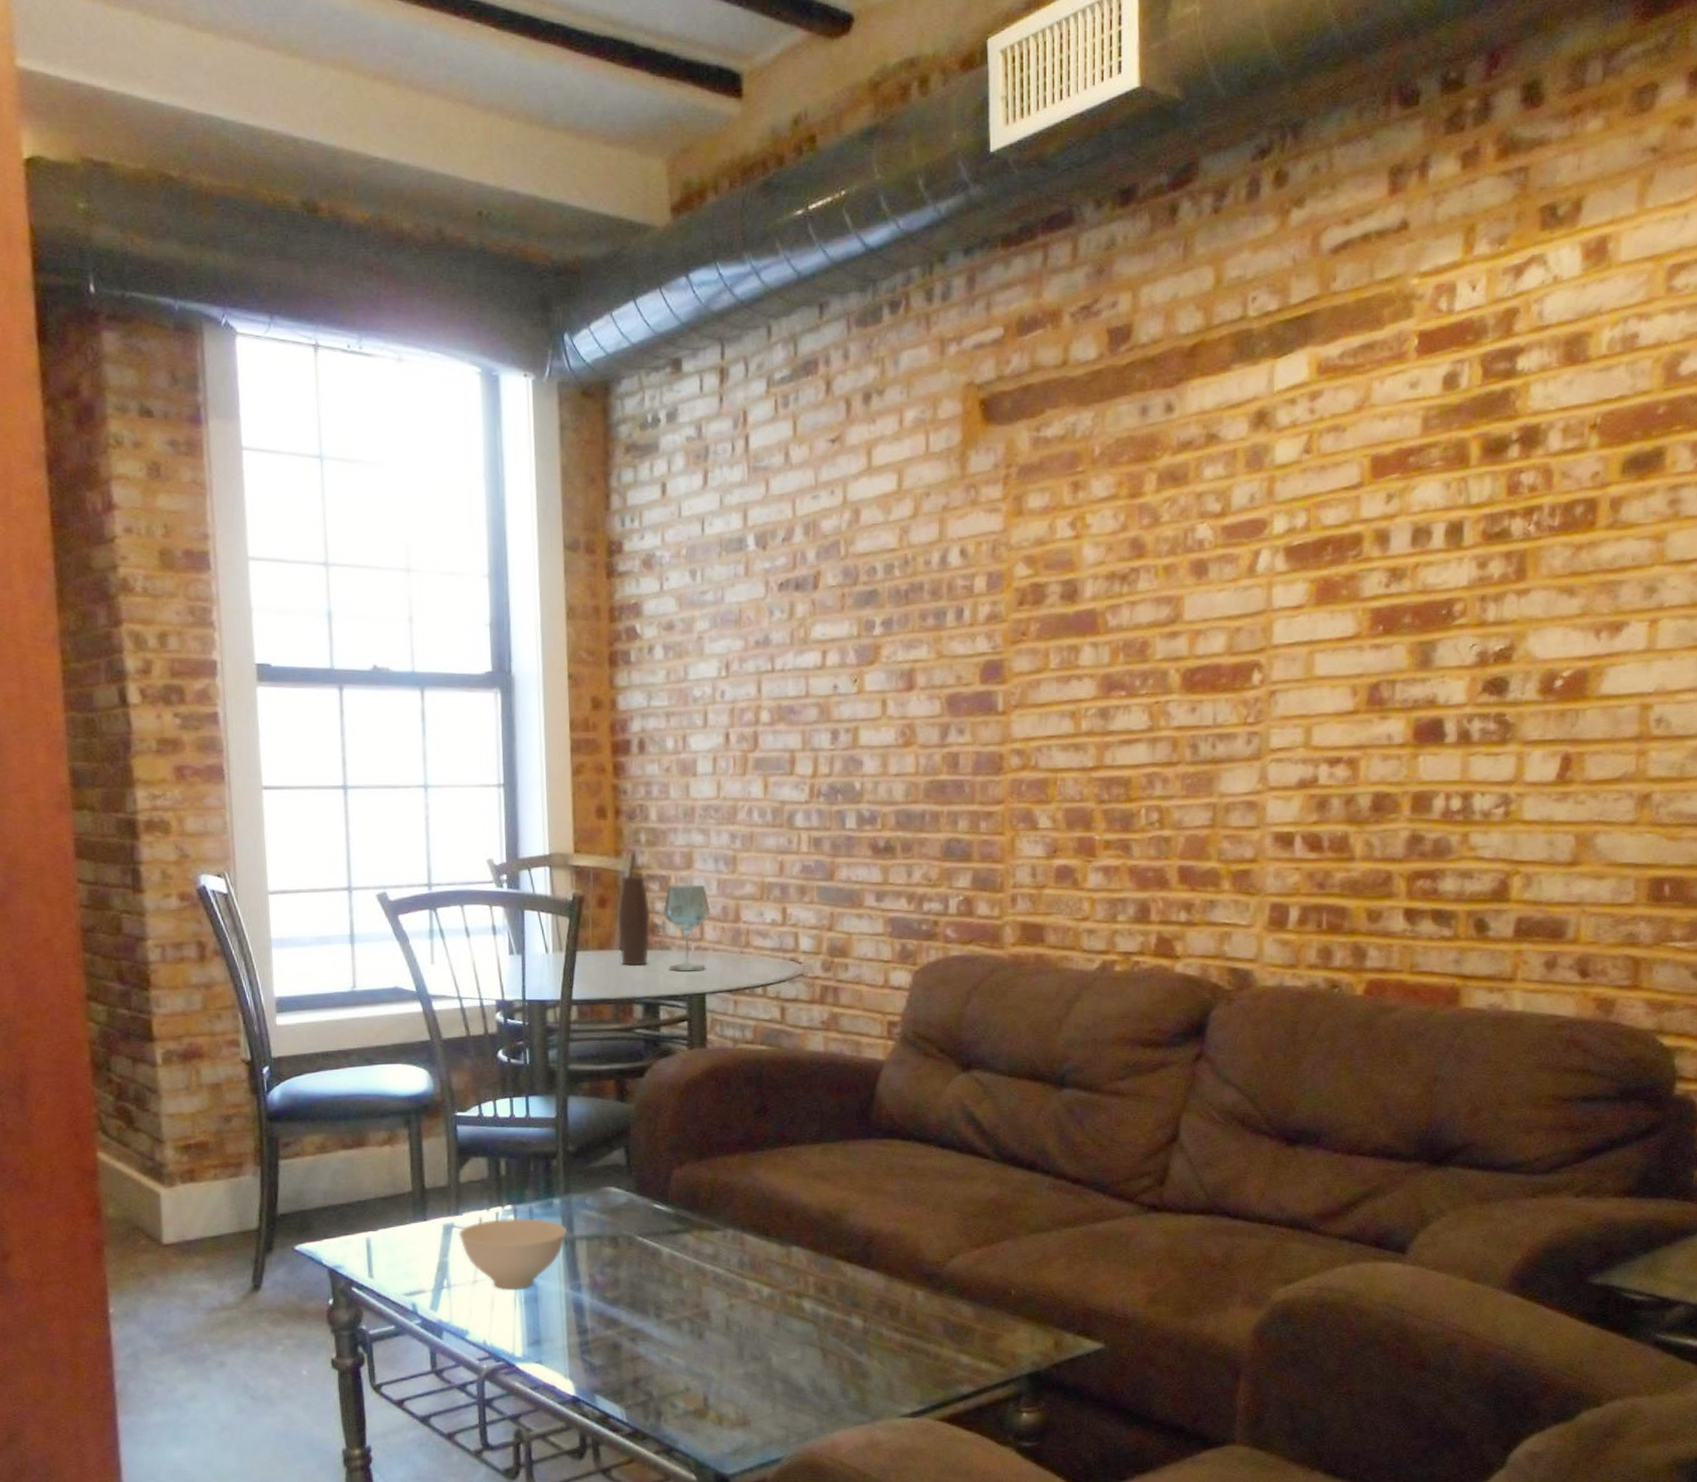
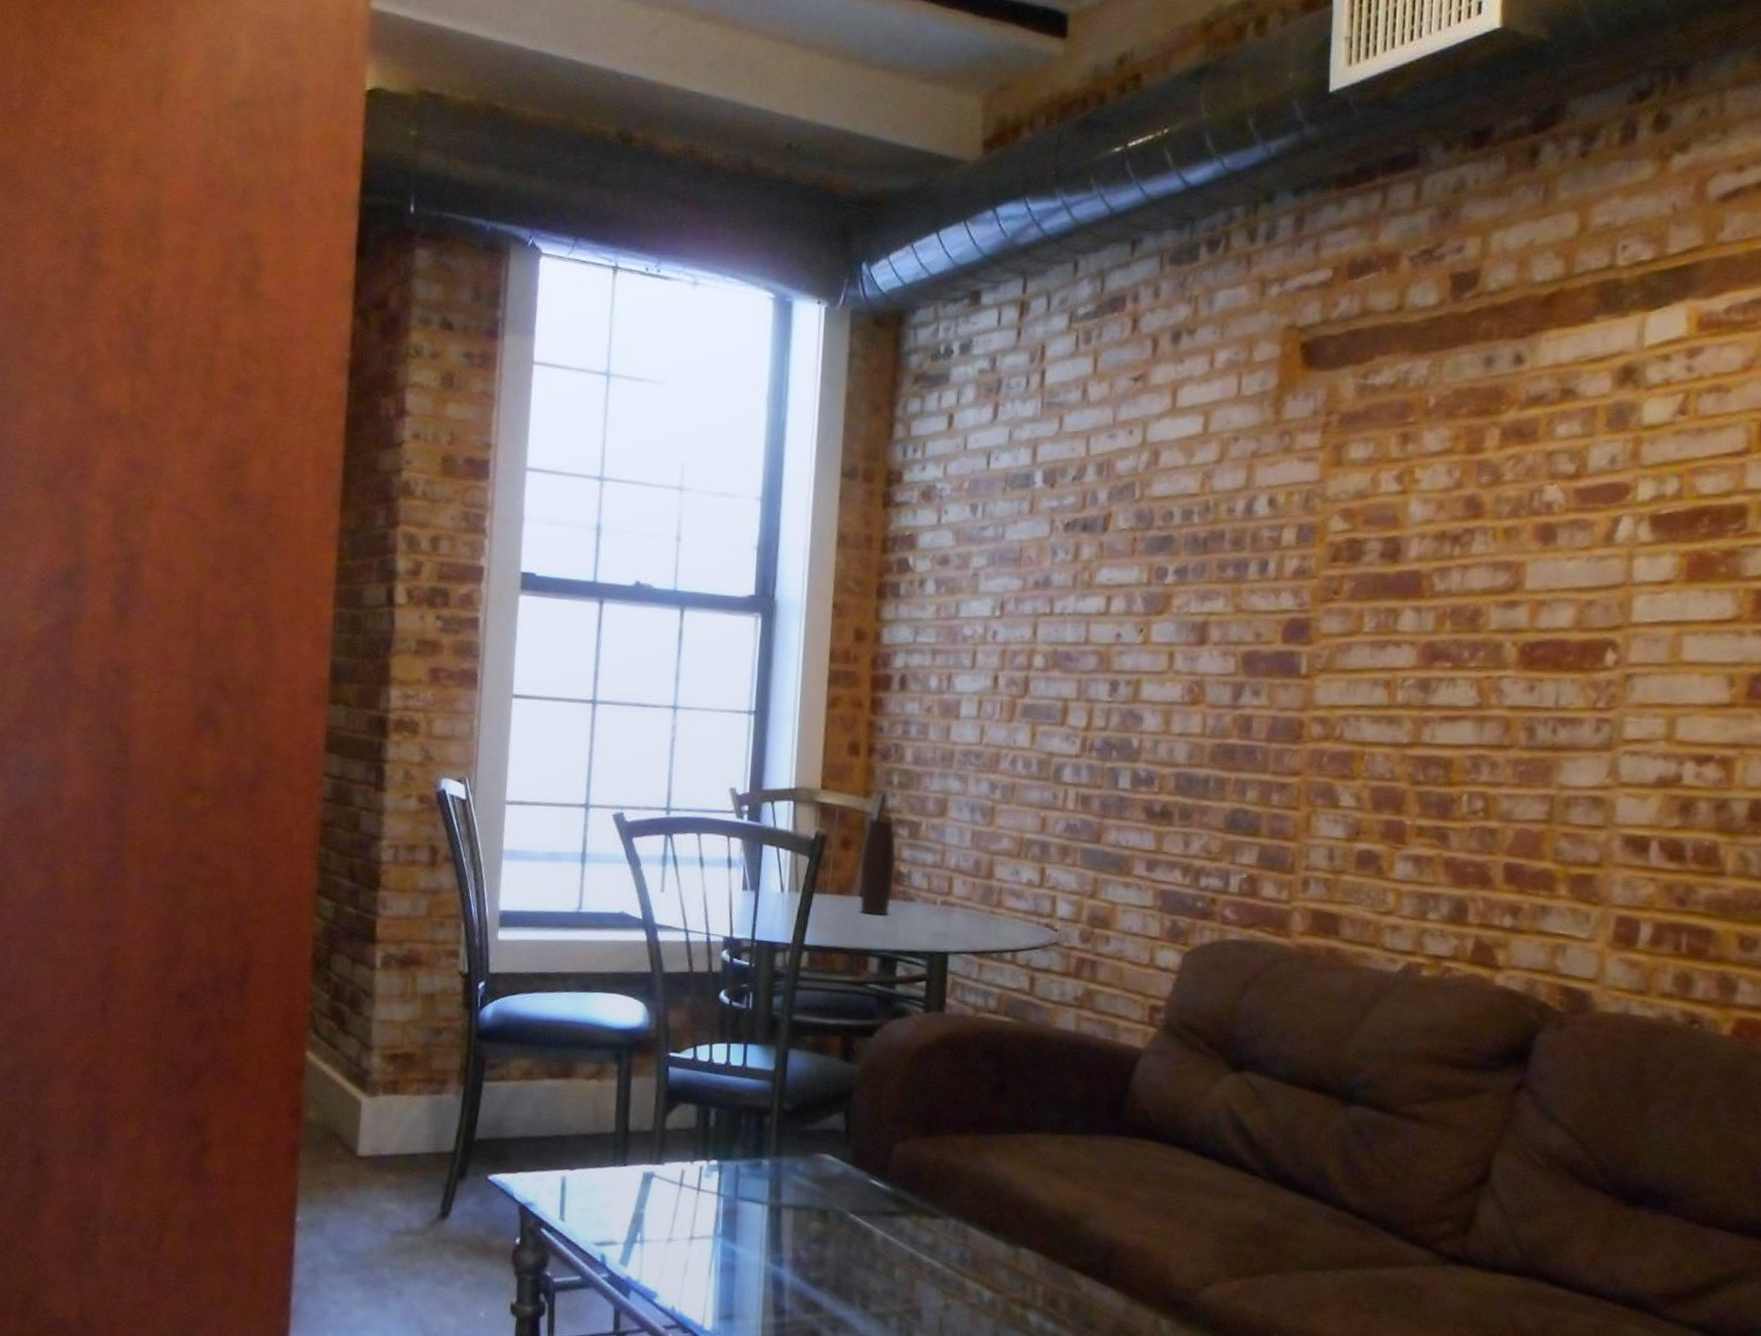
bowl: present [458,1217,568,1290] -> none [658,1173,775,1255]
wine glass: present [663,884,710,971] -> none [910,832,962,928]

